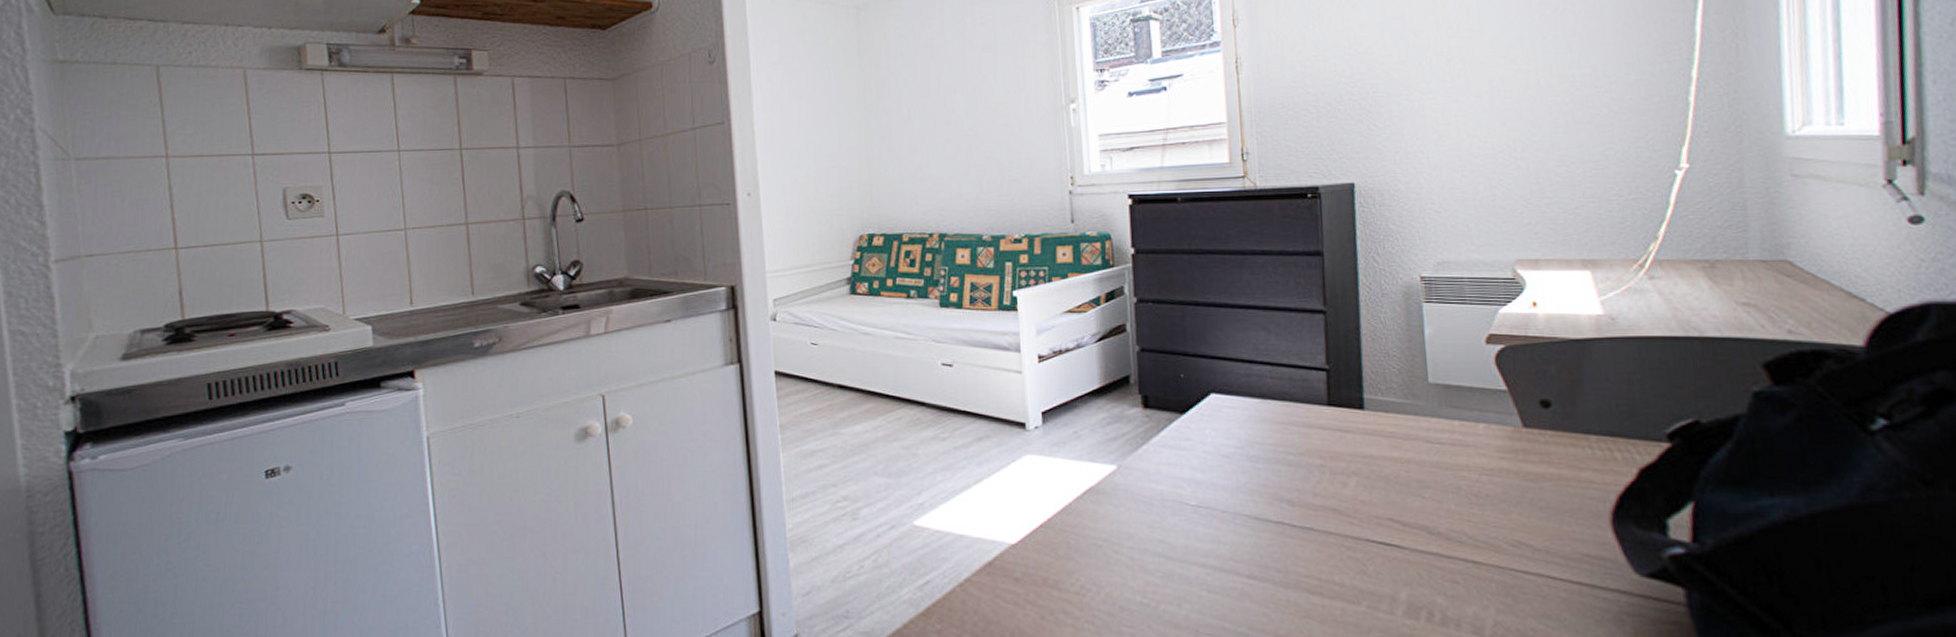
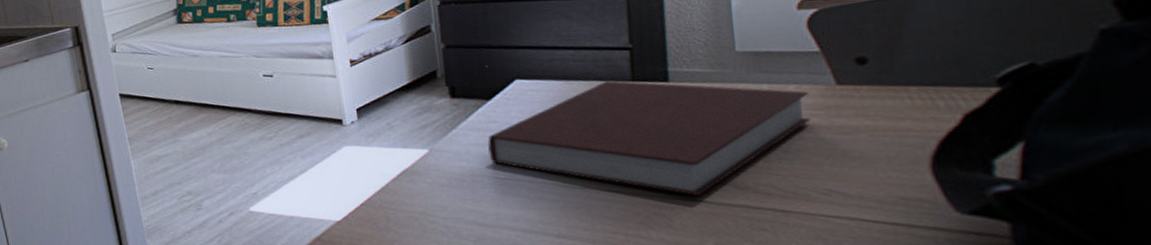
notebook: none [1180,403,1500,540] -> present [488,80,811,197]

